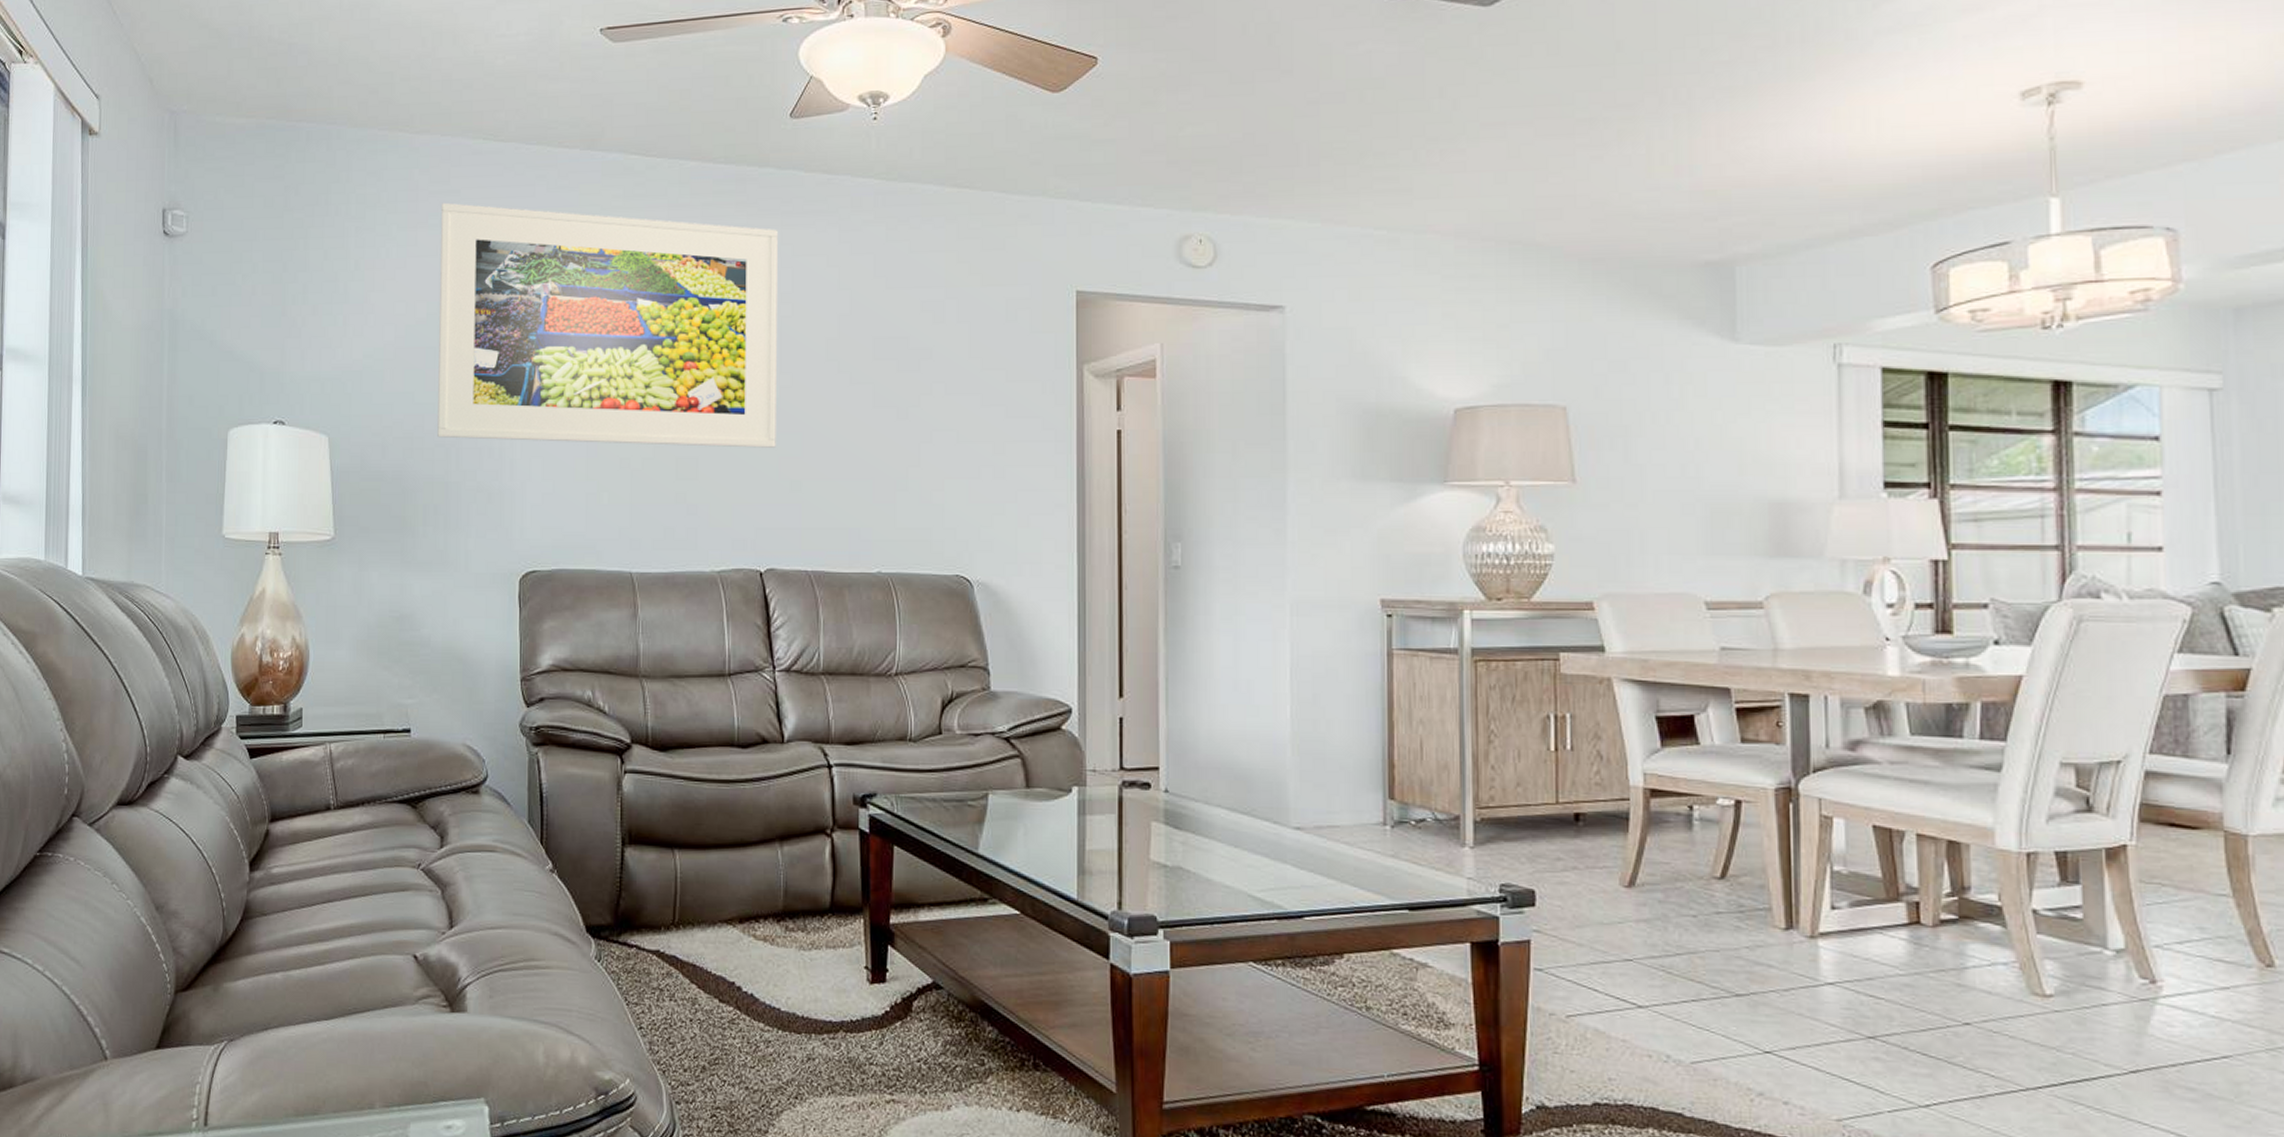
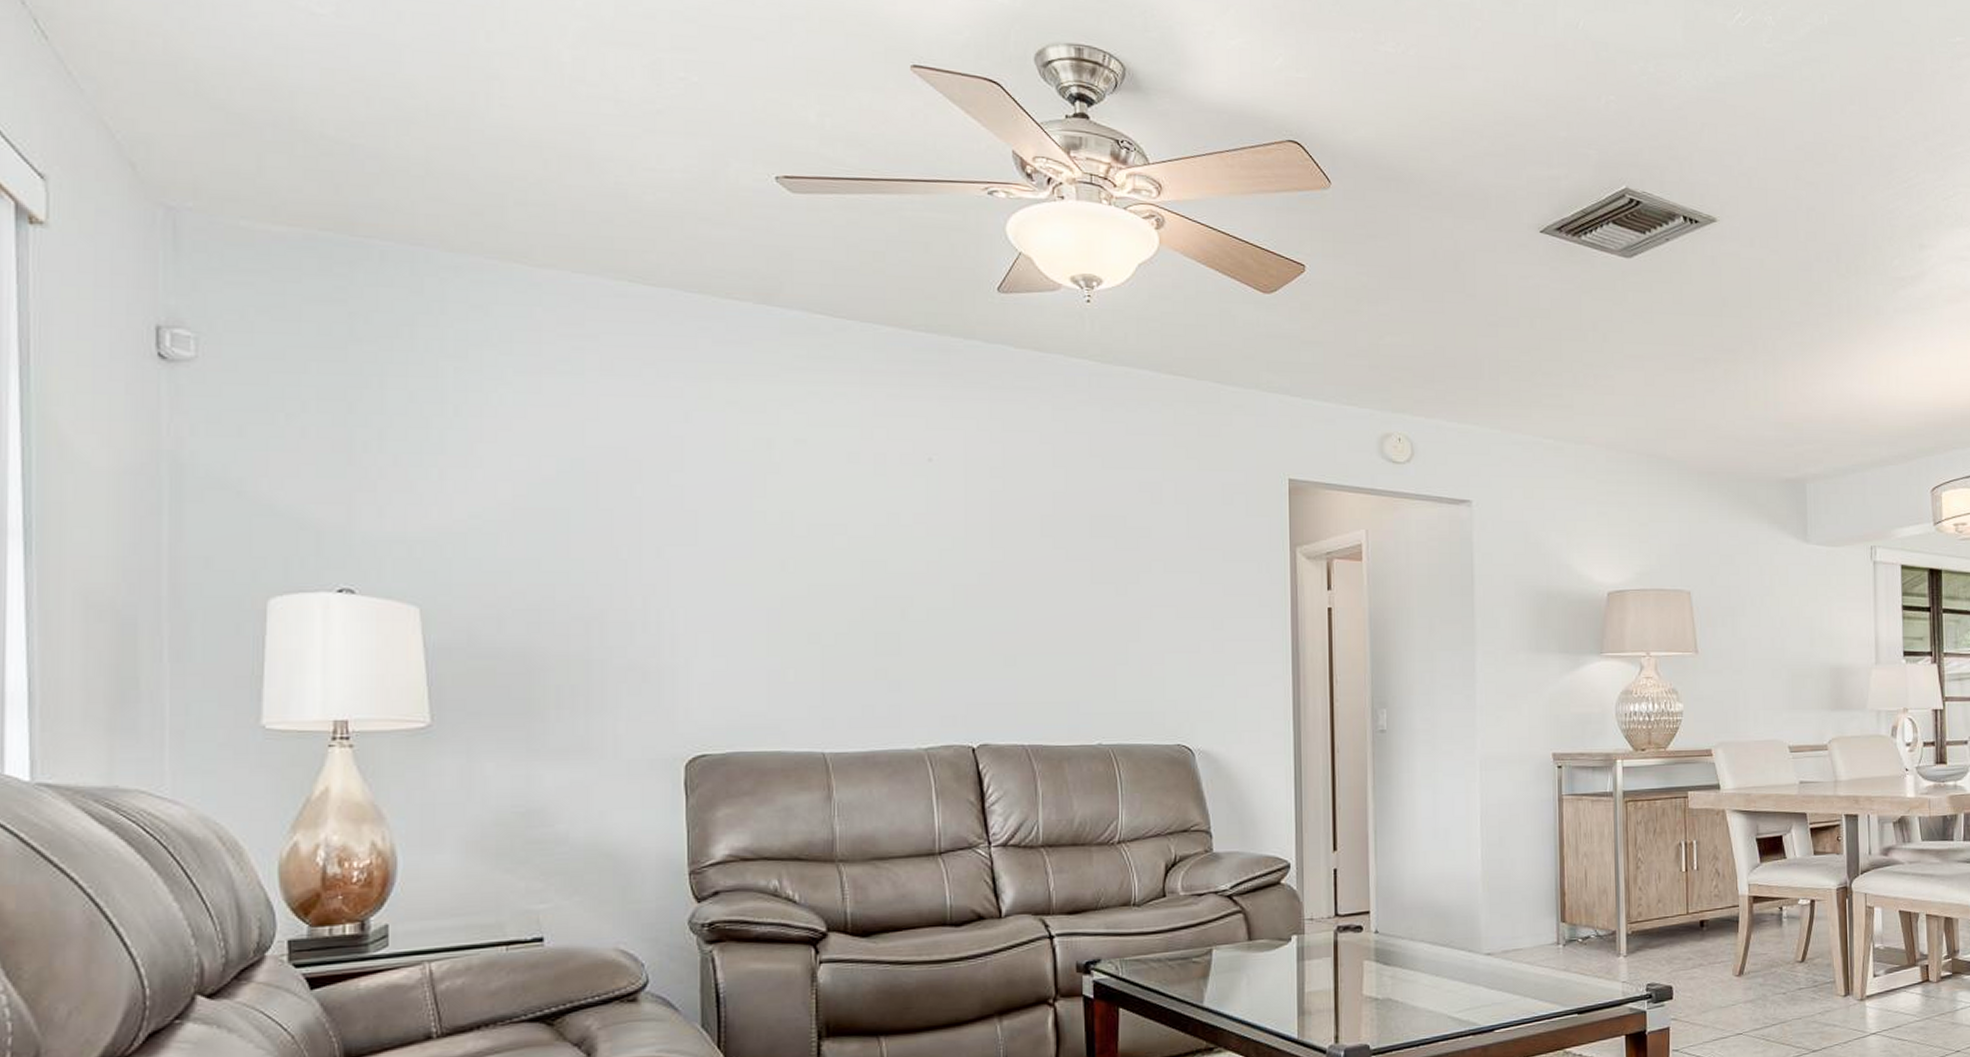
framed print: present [437,202,778,448] -> none [572,347,988,623]

